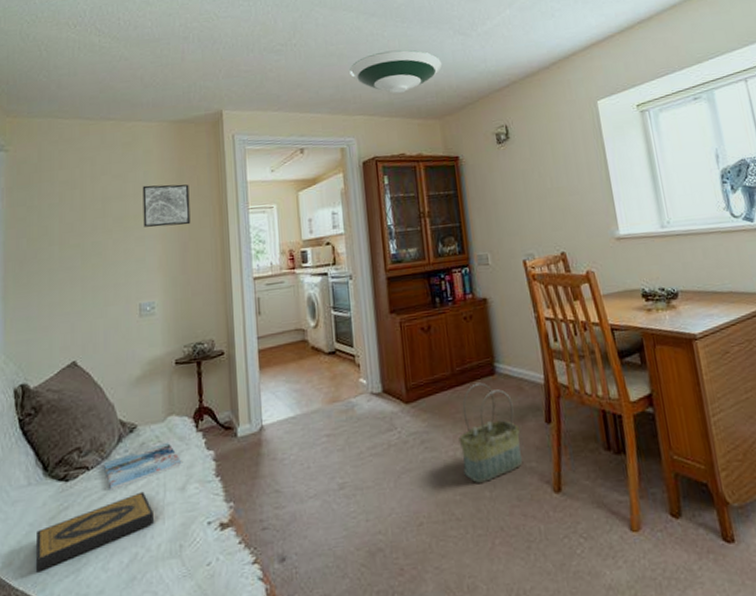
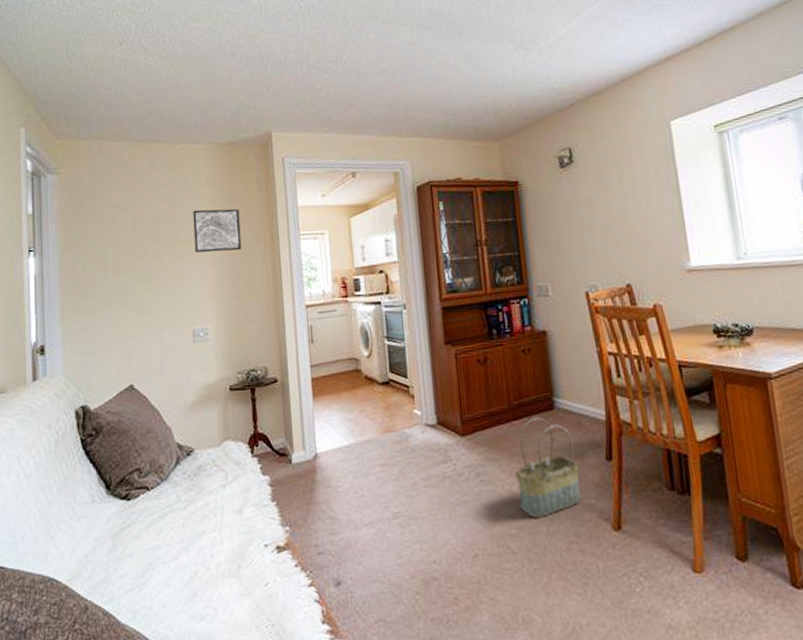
hardback book: present [35,491,154,573] -> none [101,512,212,585]
magazine: present [104,442,184,490] -> none [164,466,240,510]
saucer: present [349,49,443,94] -> none [403,66,502,114]

